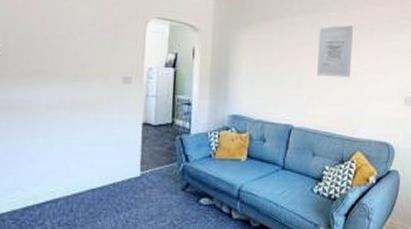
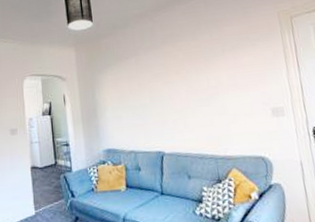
wall art: present [317,25,353,78] -> none [172,50,211,102]

